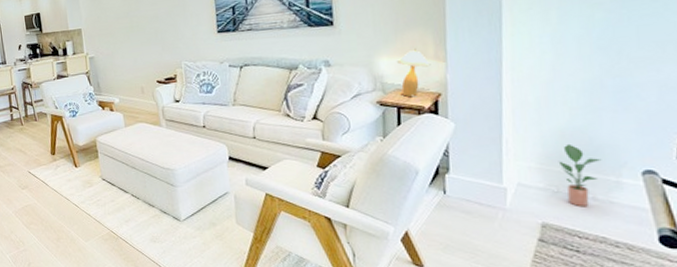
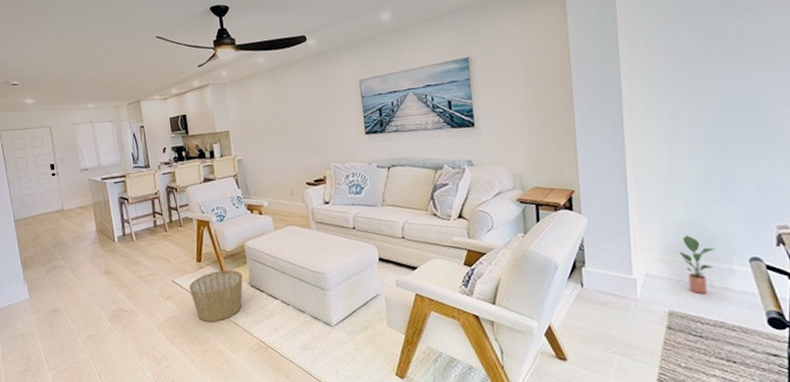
basket: none [44,163,95,212] -> present [189,270,243,323]
table lamp: present [397,49,431,98] -> none [534,148,564,195]

